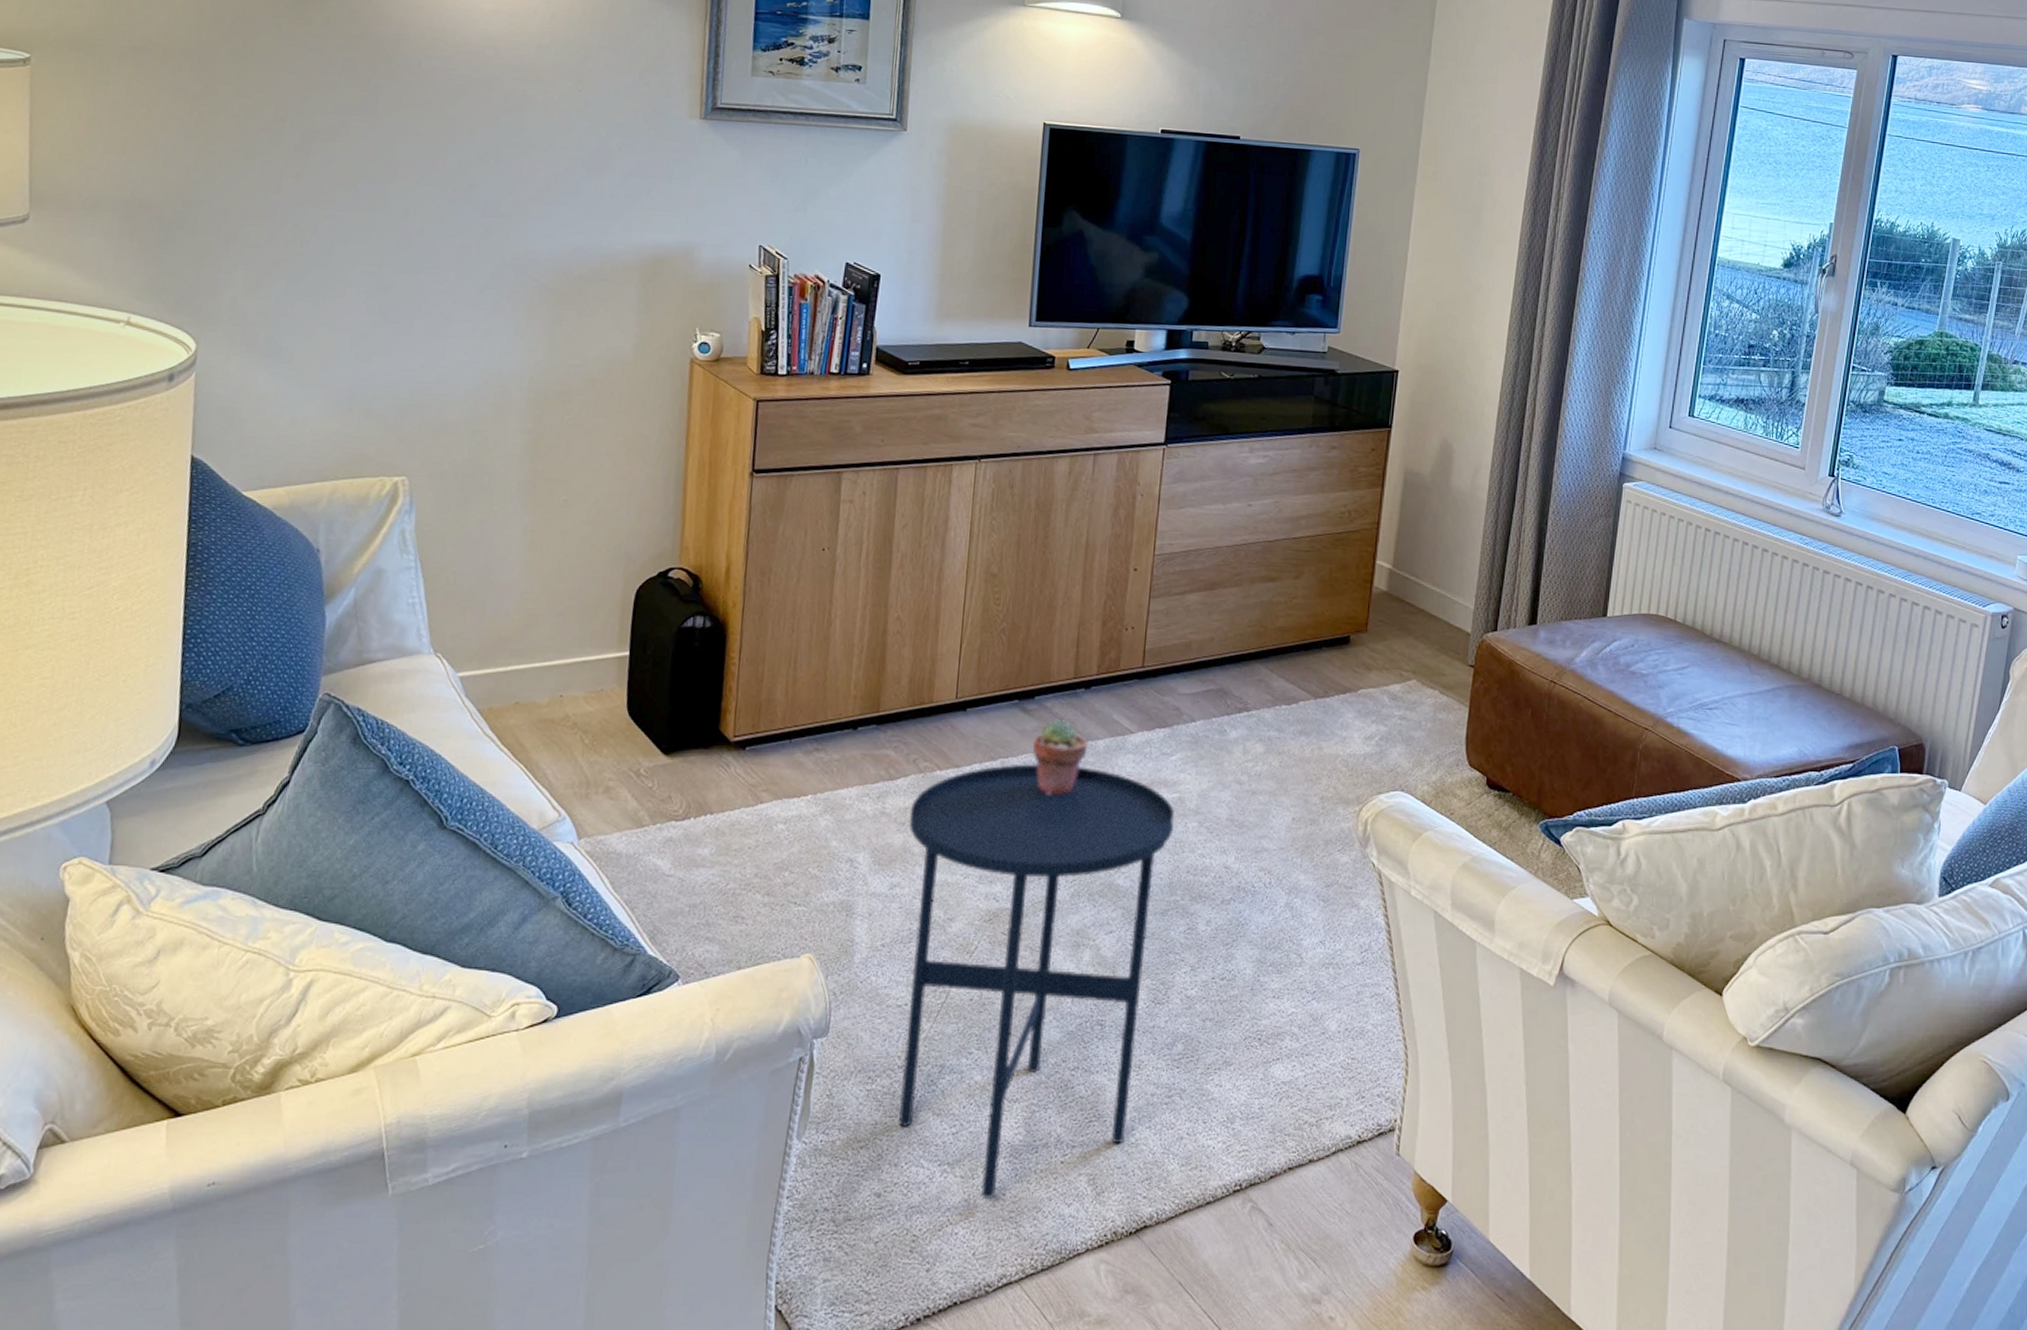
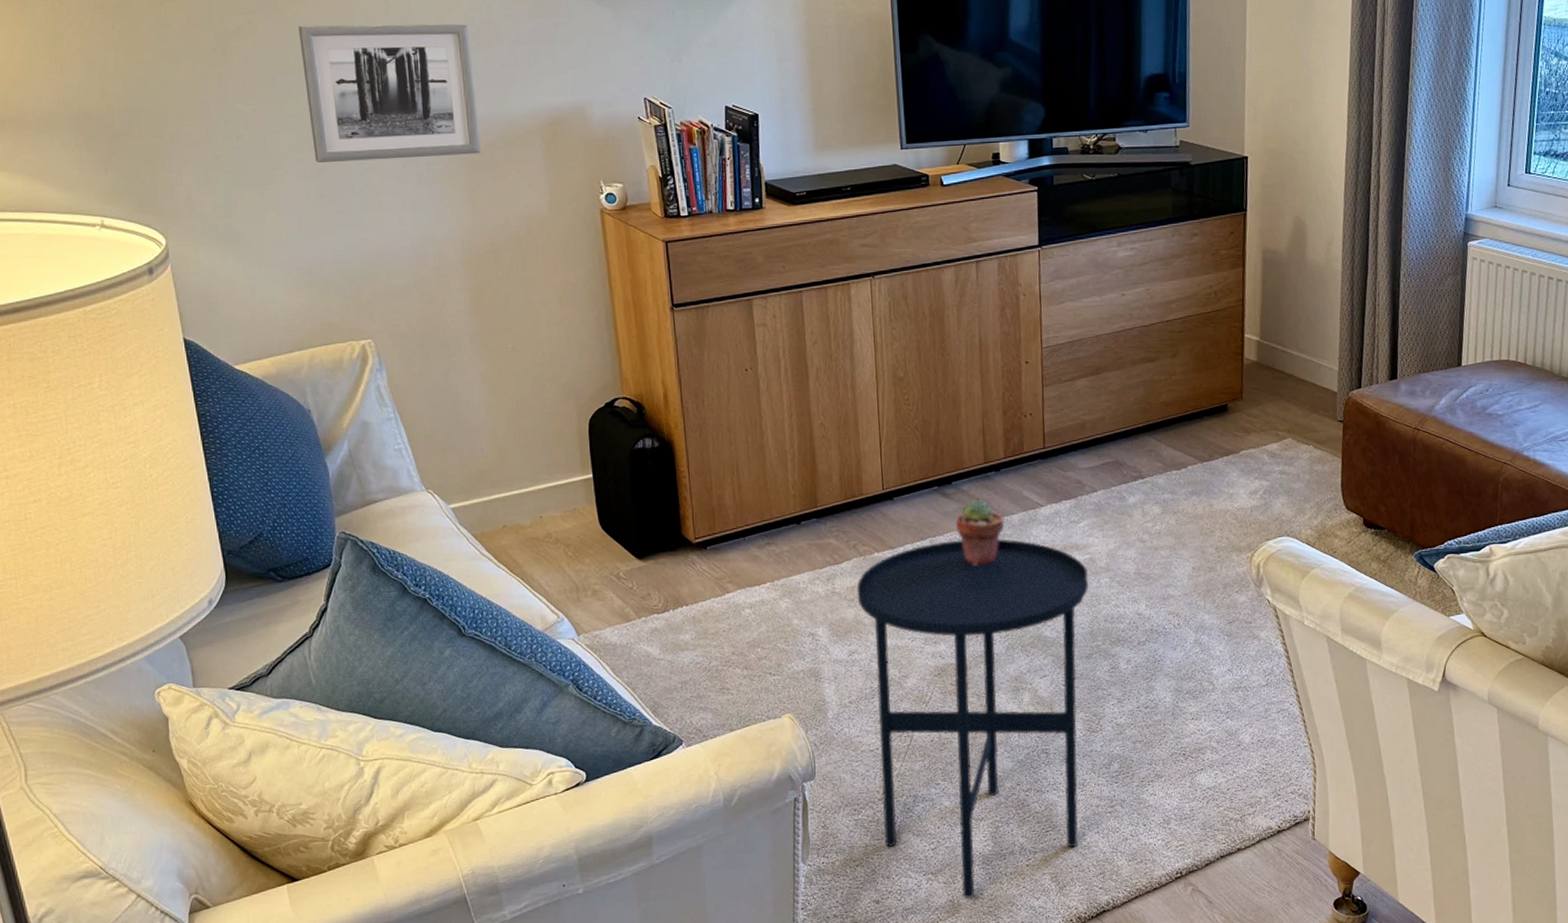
wall art: none [384,132,582,287] -> present [298,24,481,163]

